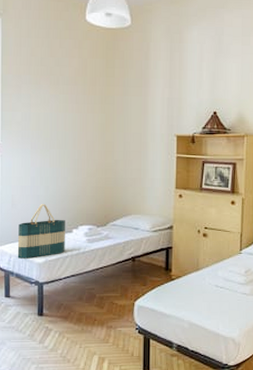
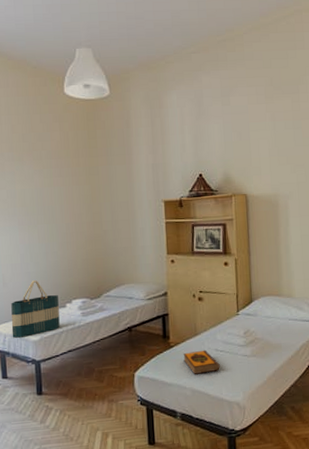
hardback book: none [184,285,219,308] -> present [183,350,220,374]

